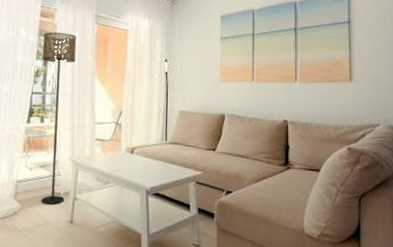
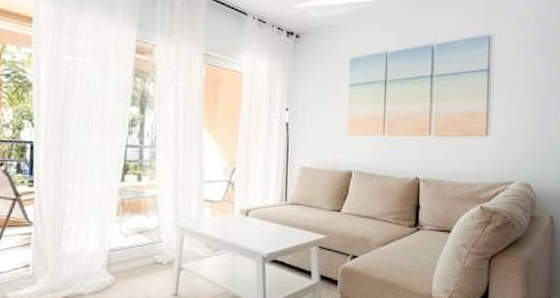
floor lamp: present [41,32,77,205] -> none [138,73,181,276]

